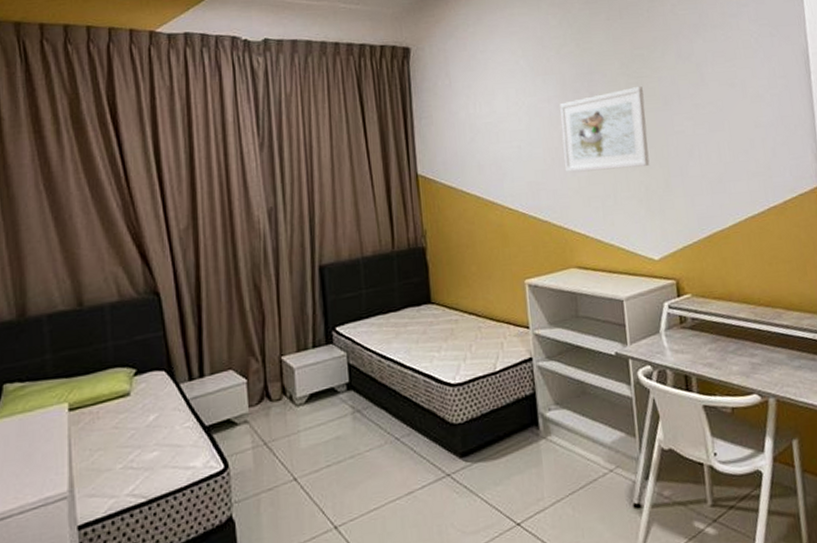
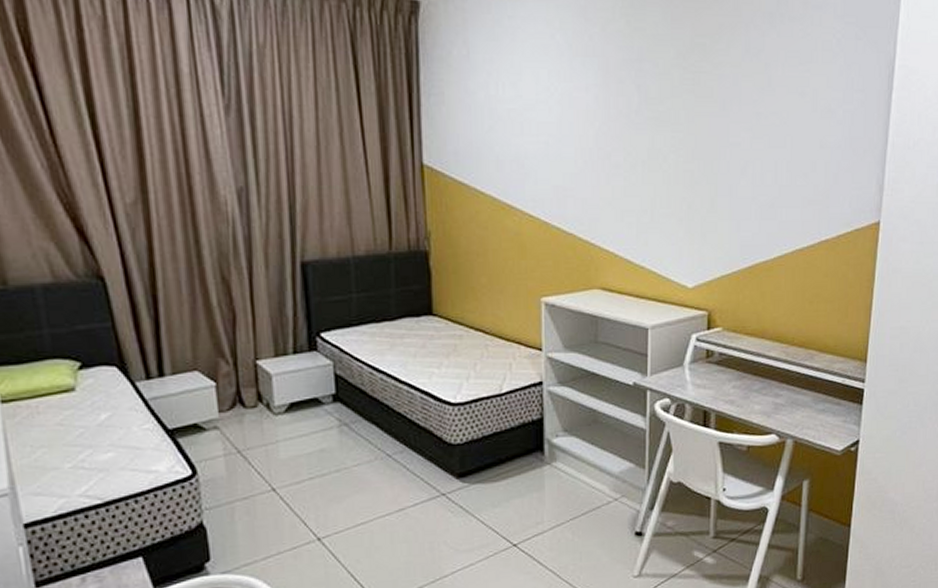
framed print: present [560,86,650,172] -> none [597,84,699,180]

